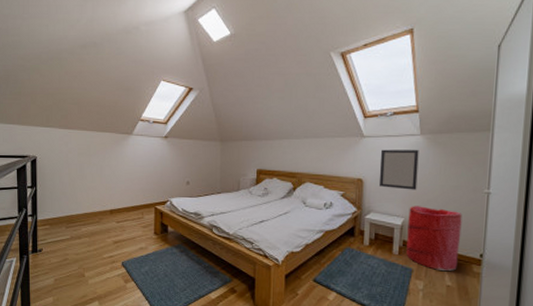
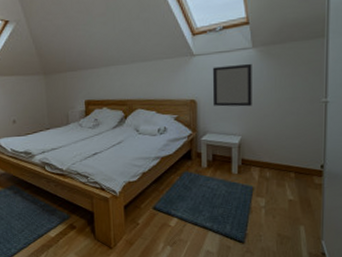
laundry hamper: present [406,206,462,271] -> none [246,122,301,186]

